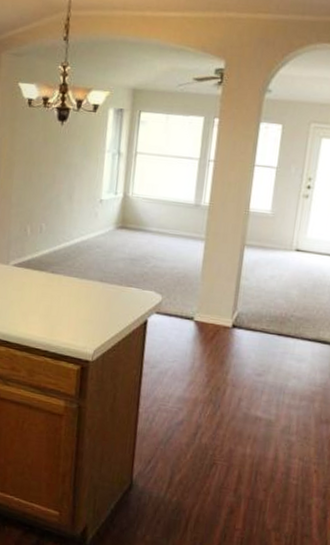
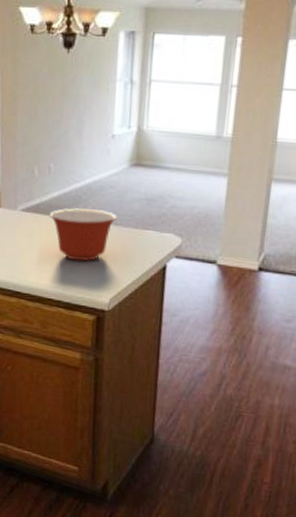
mixing bowl: none [40,265,102,315] -> present [50,208,117,262]

